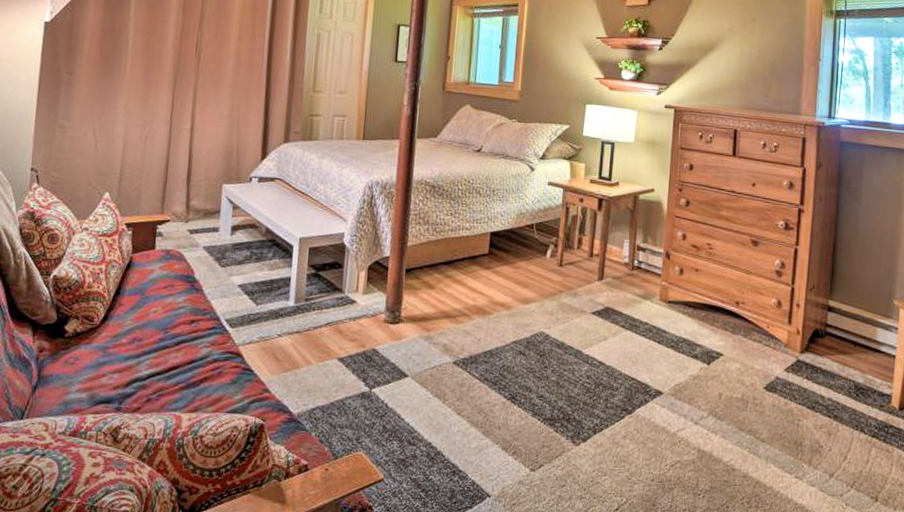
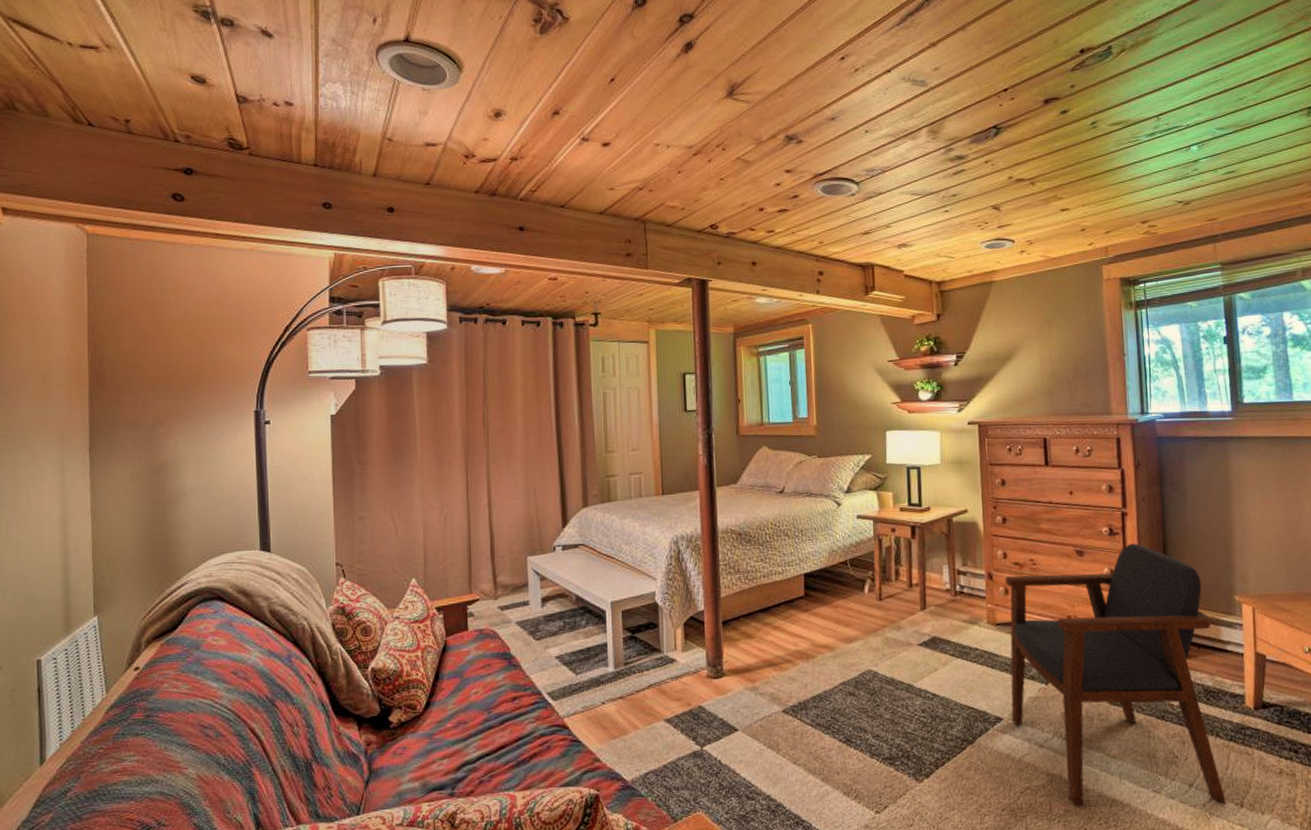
armchair: none [672,239,869,496] -> present [1005,543,1226,807]

